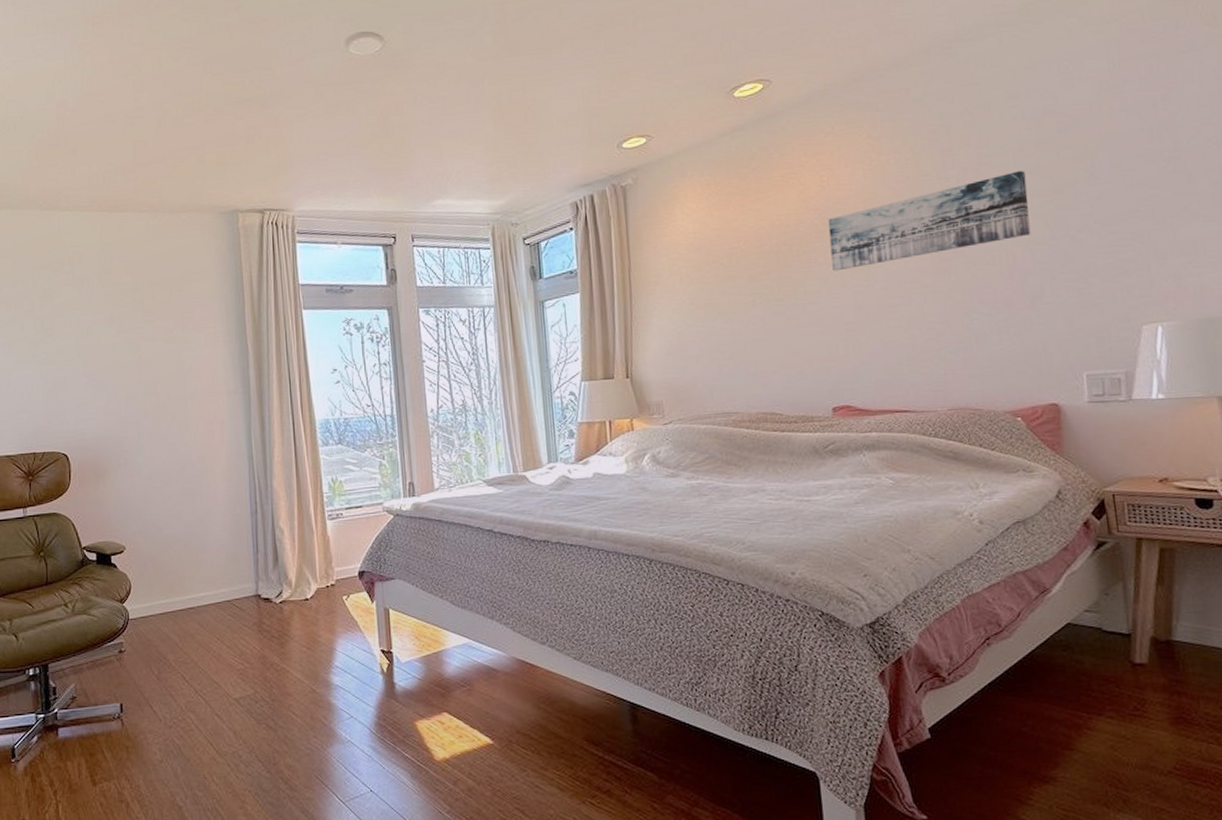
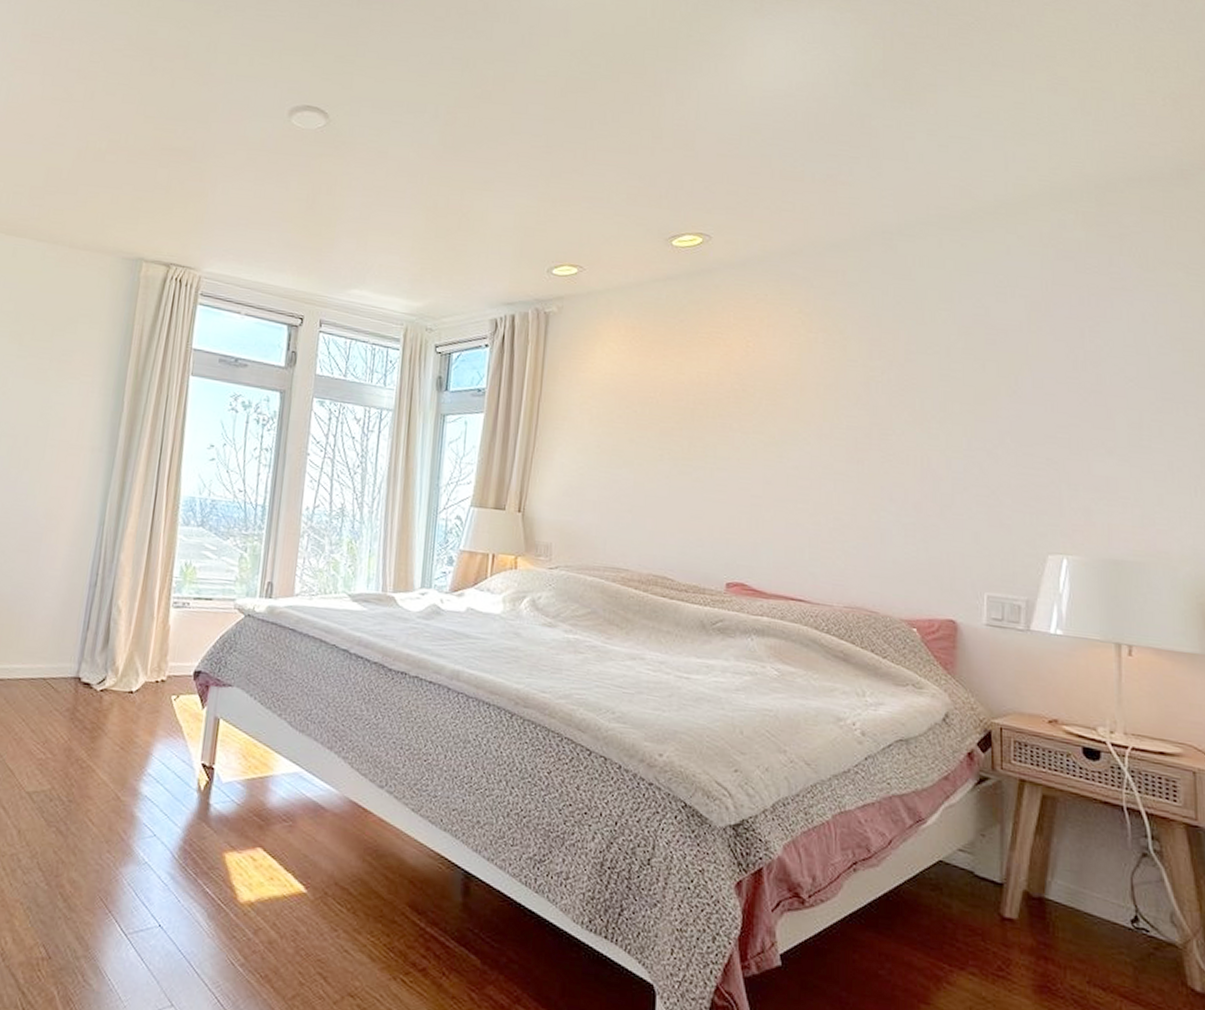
wall art: present [827,171,1031,271] -> none [746,374,949,442]

